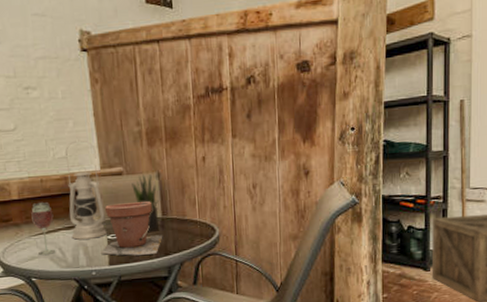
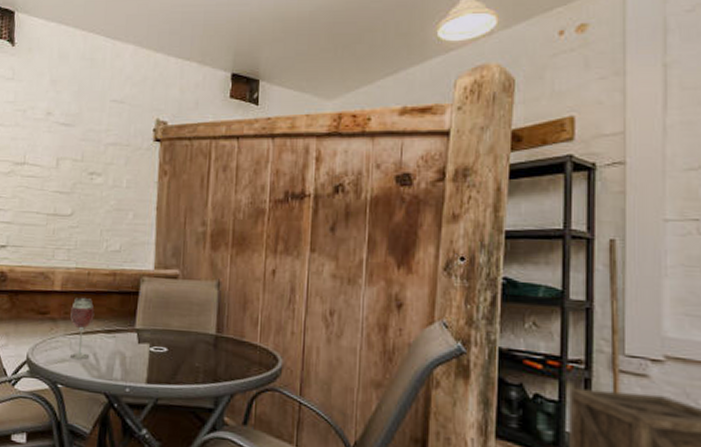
lantern: present [65,139,107,240] -> none [109,233,153,348]
flowerpot: present [101,201,163,256] -> none [139,311,214,379]
potted plant: present [131,174,159,233] -> none [186,282,215,352]

